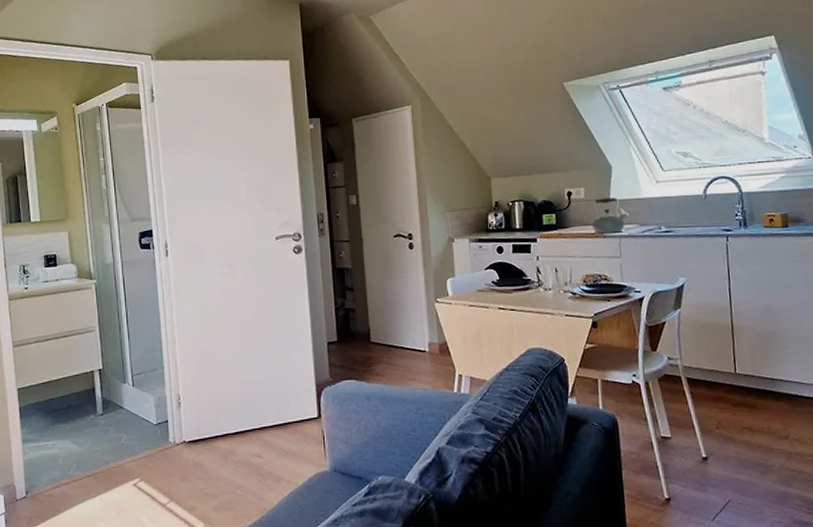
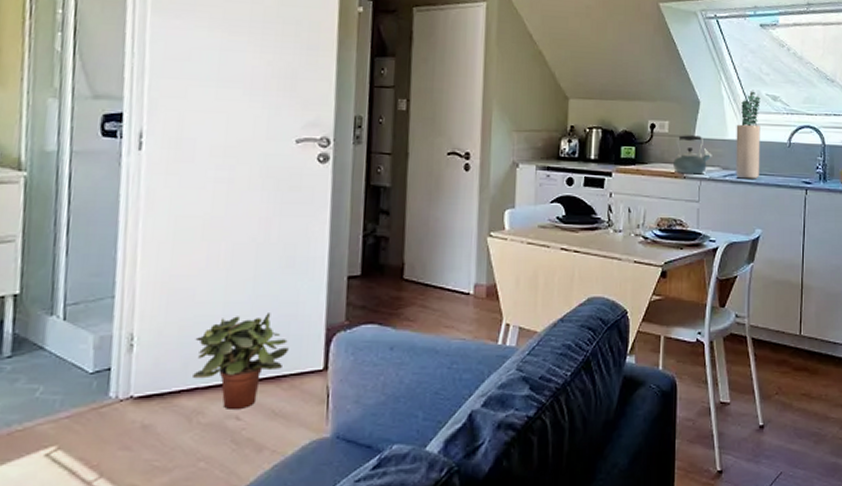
potted plant: none [222,374,290,450] -> present [191,313,289,409]
vase: none [649,149,678,233] -> present [736,89,761,179]

